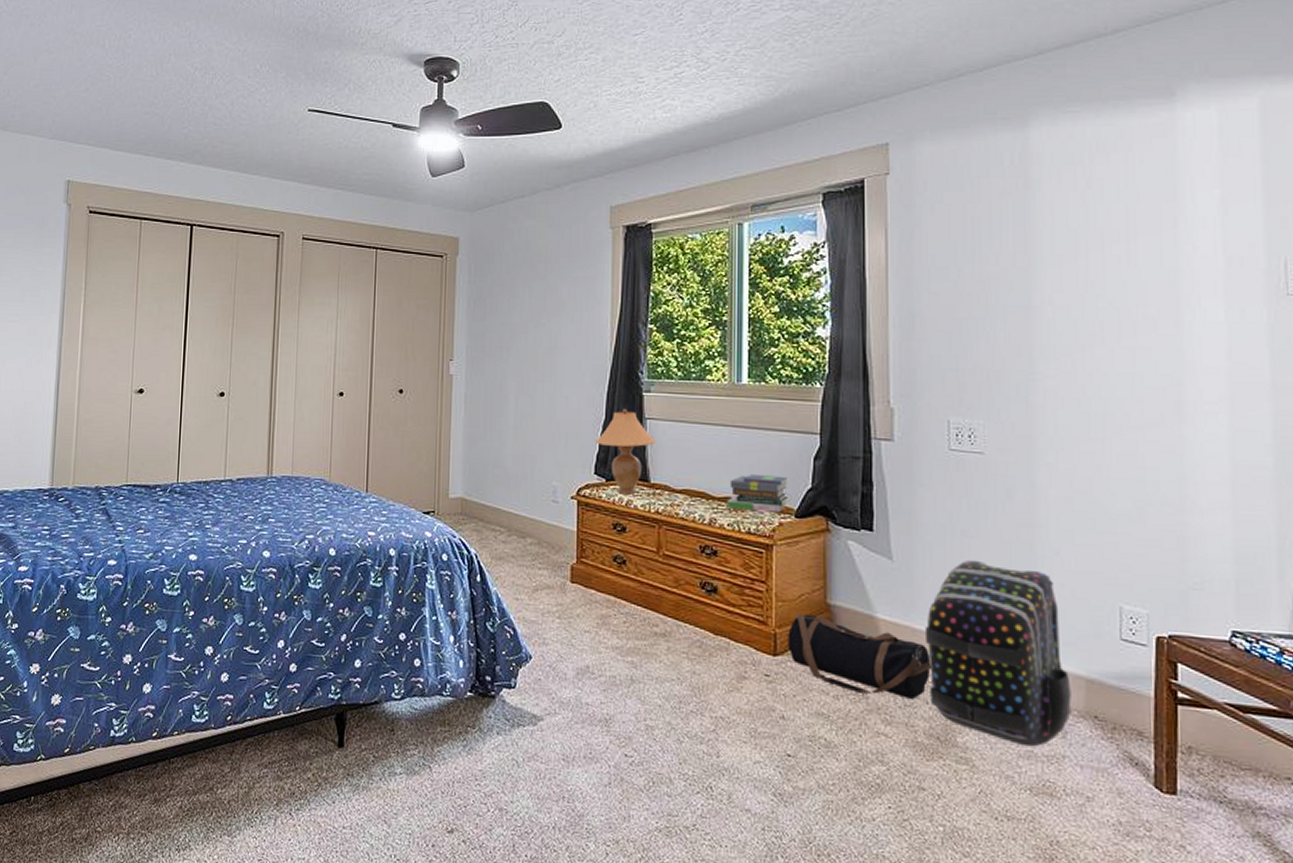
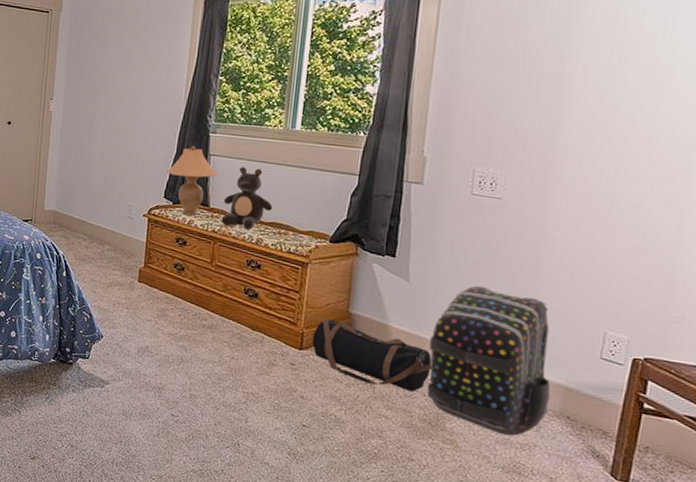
teddy bear: none [665,431,725,507] -> present [221,167,273,229]
books: present [726,475,792,513] -> none [272,205,329,238]

